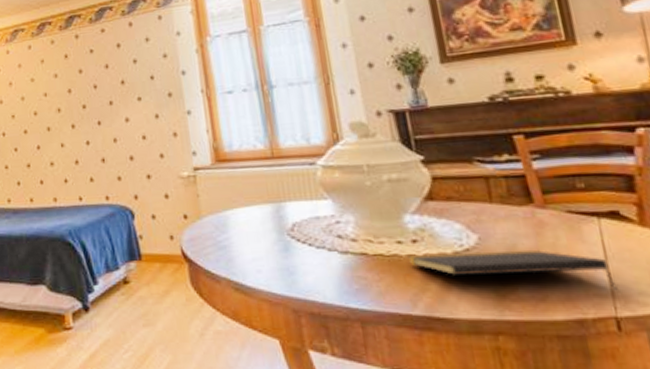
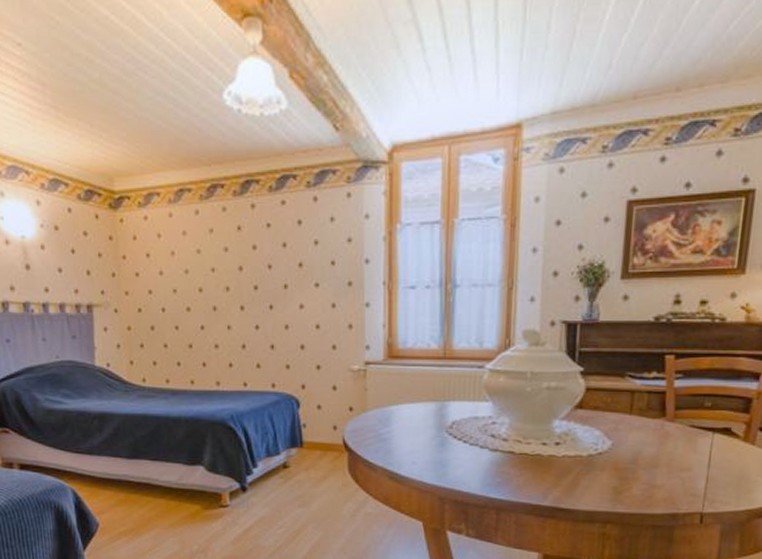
notepad: present [408,250,617,288] -> none [548,456,710,490]

